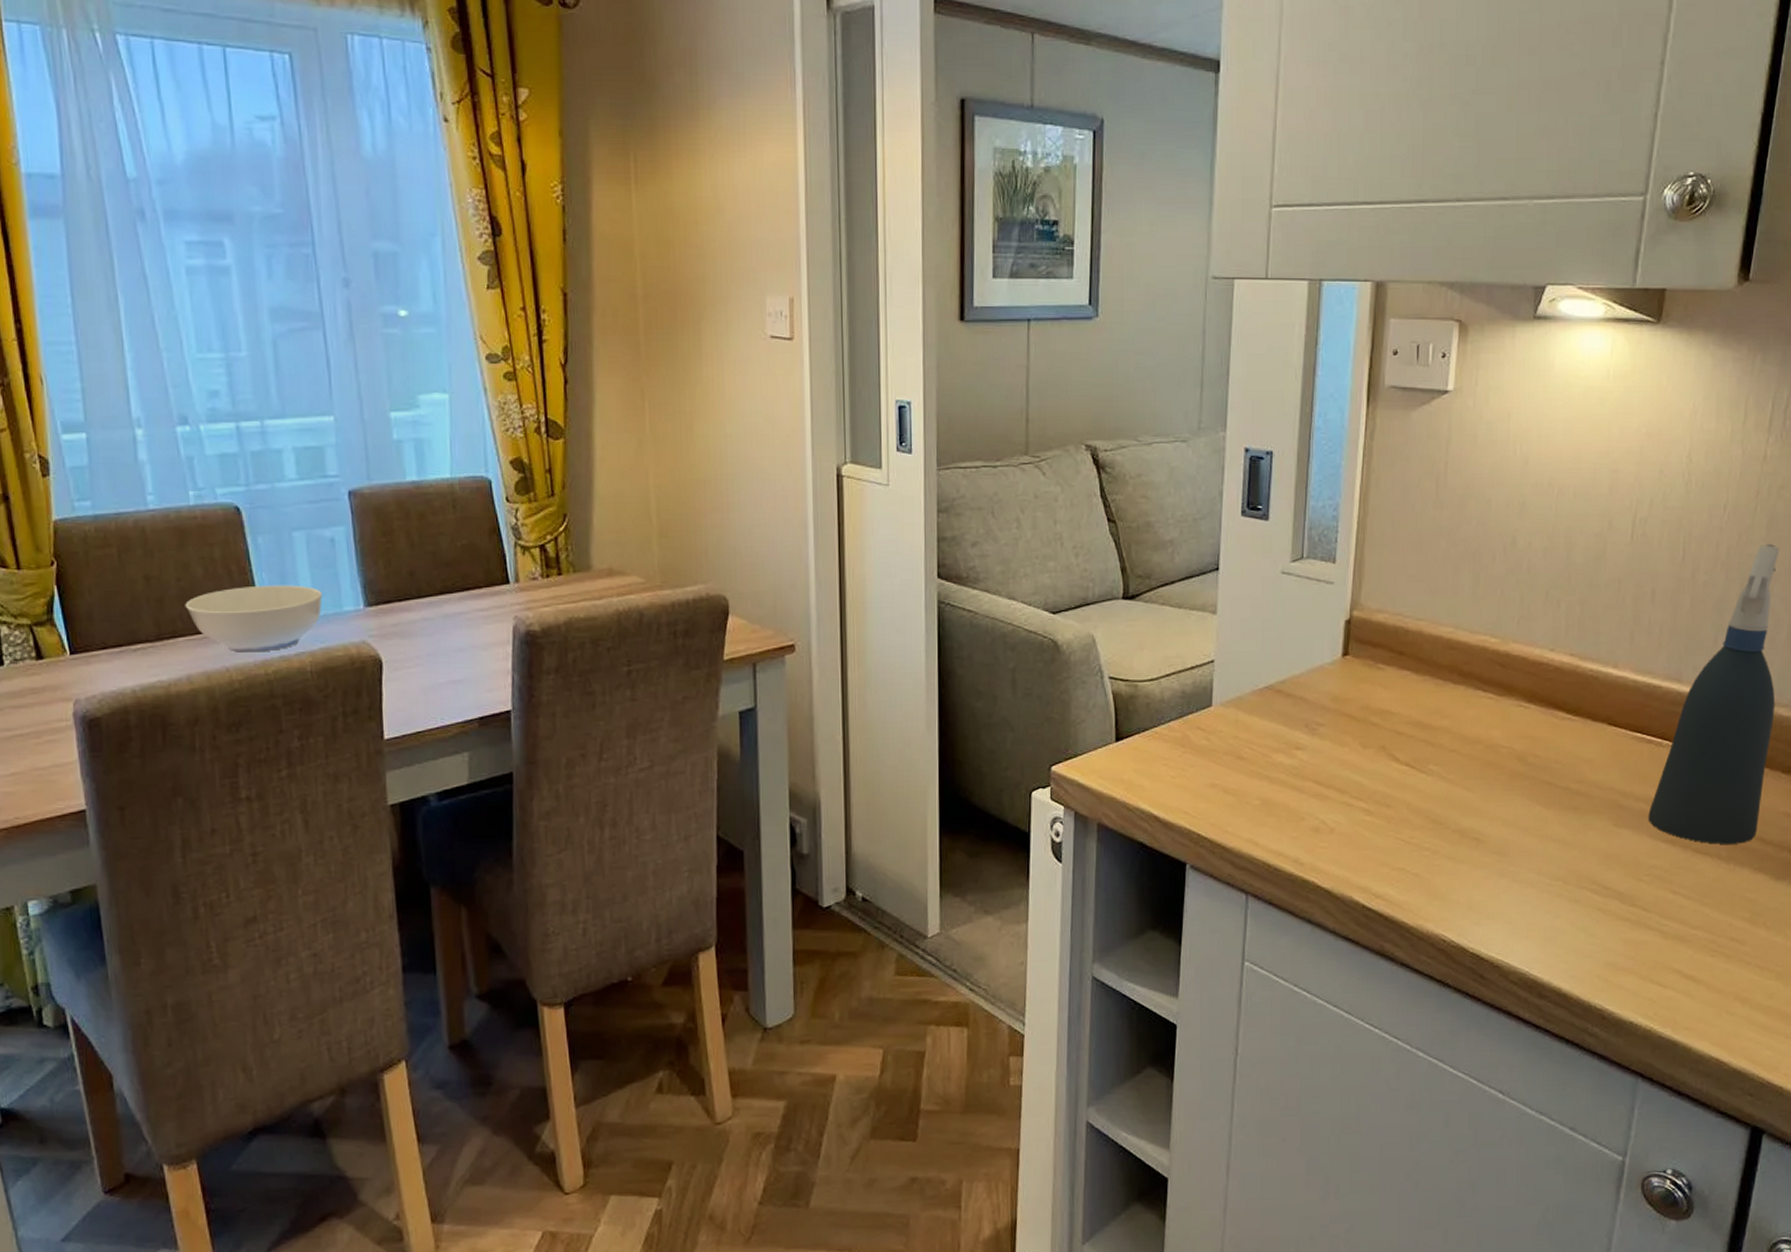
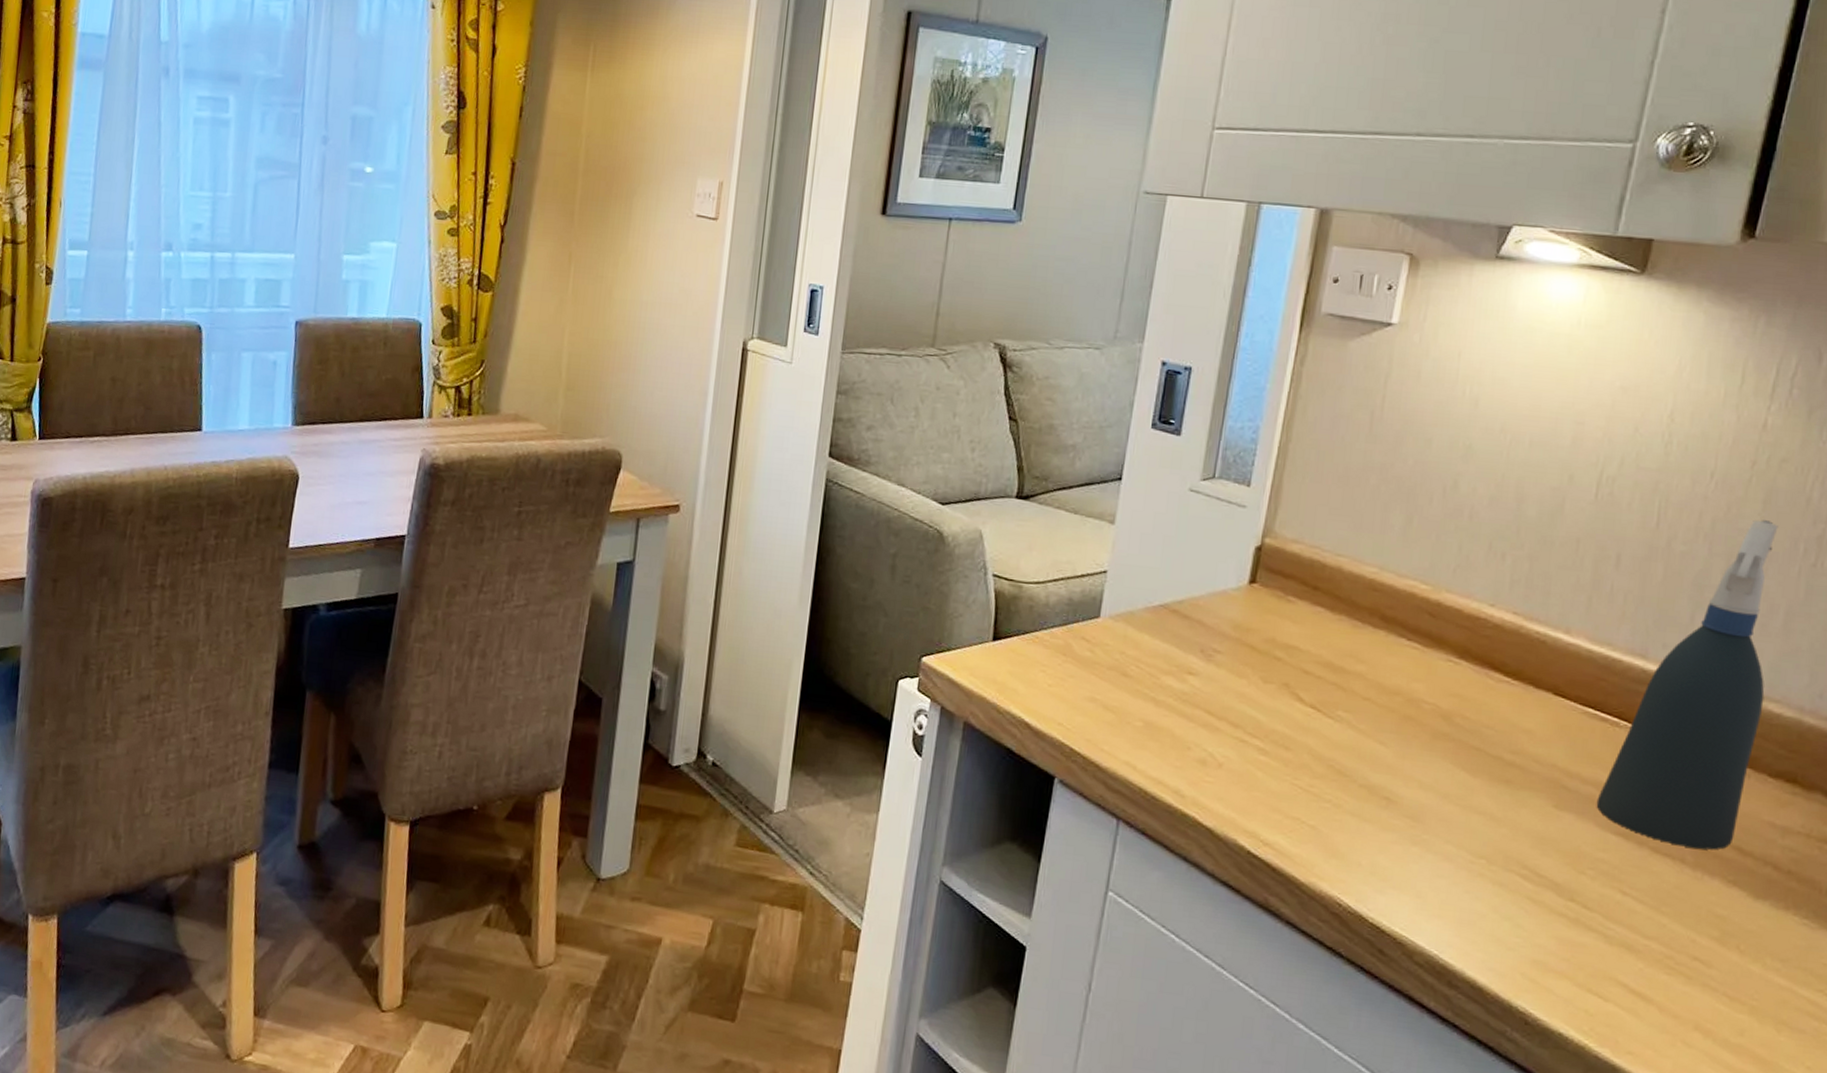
bowl: present [185,585,323,652] -> none [140,396,258,456]

